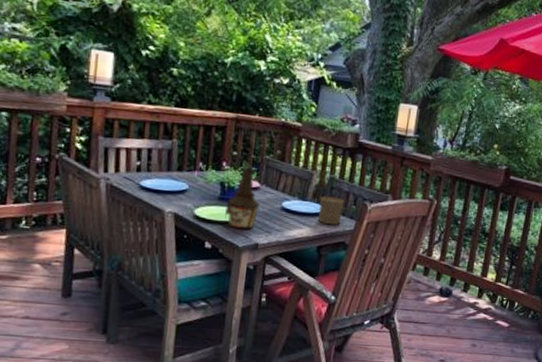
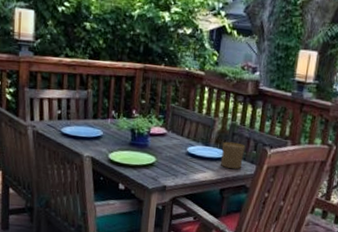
bottle: present [225,167,260,229] -> none [136,114,167,173]

